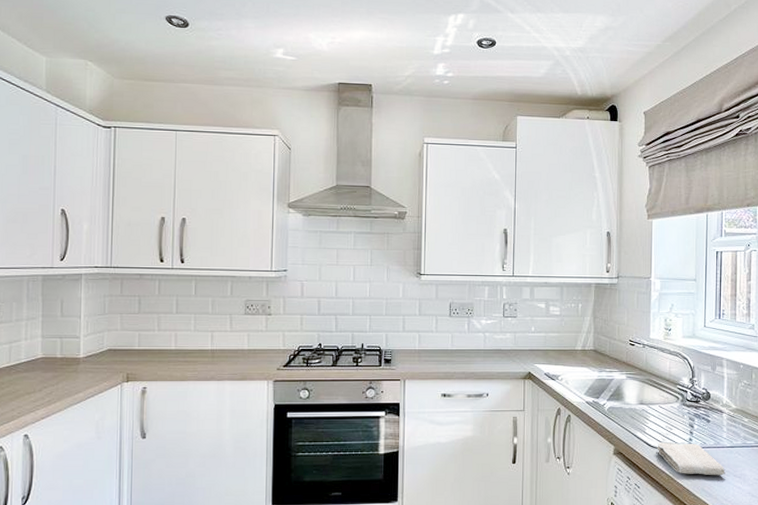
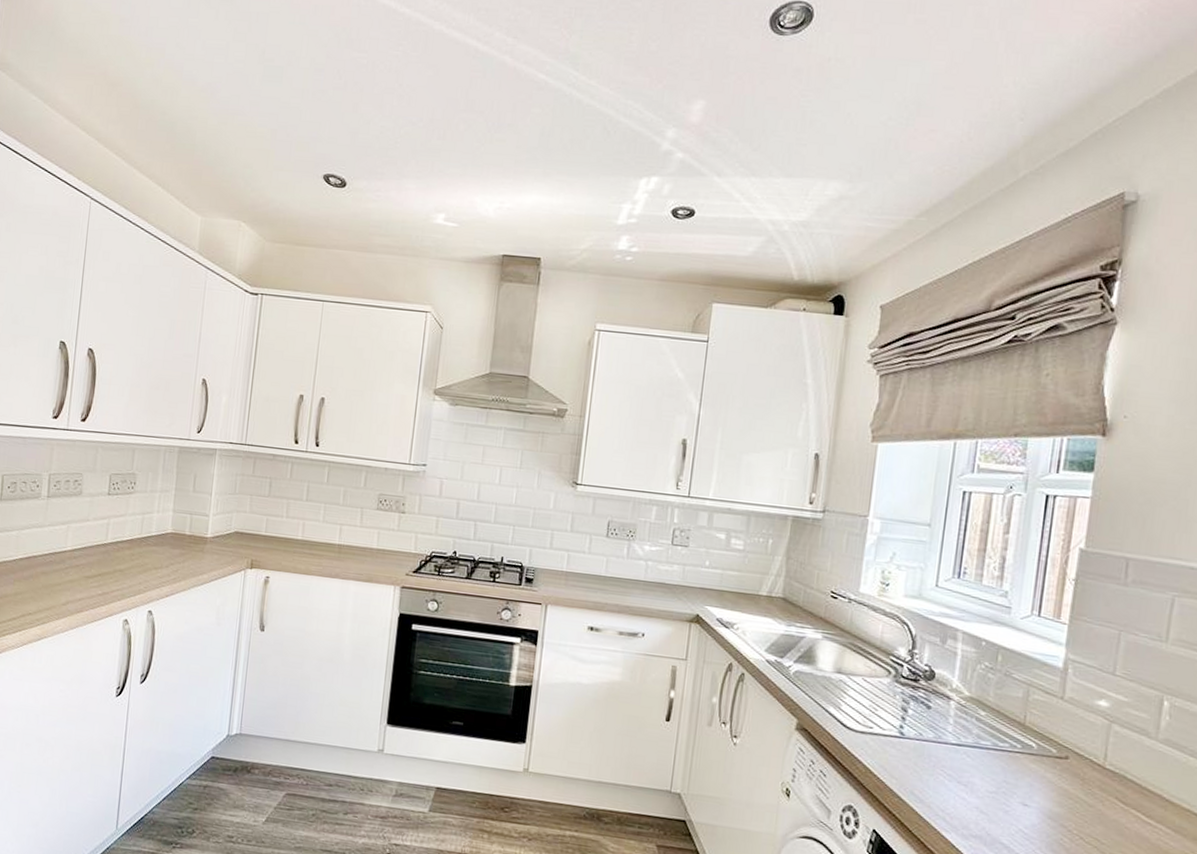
washcloth: present [657,442,725,476] -> none [854,724,946,780]

